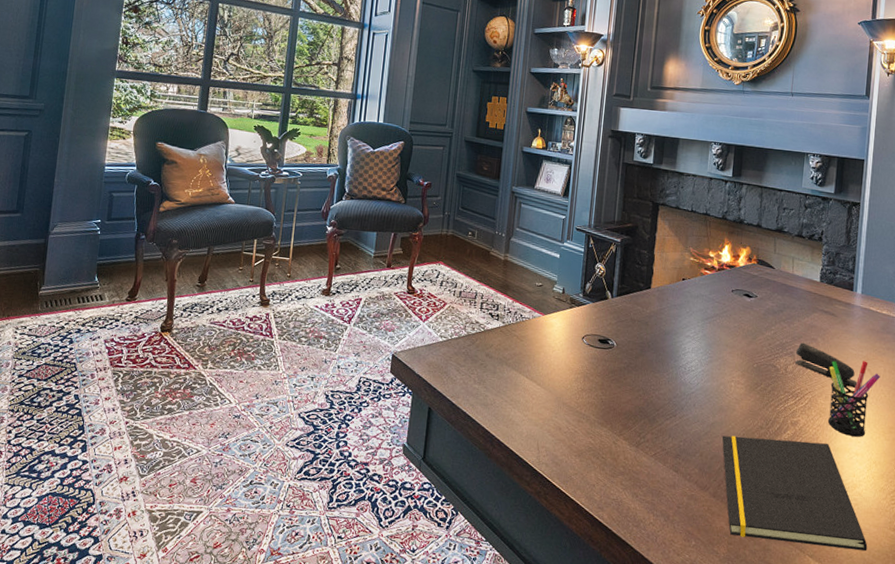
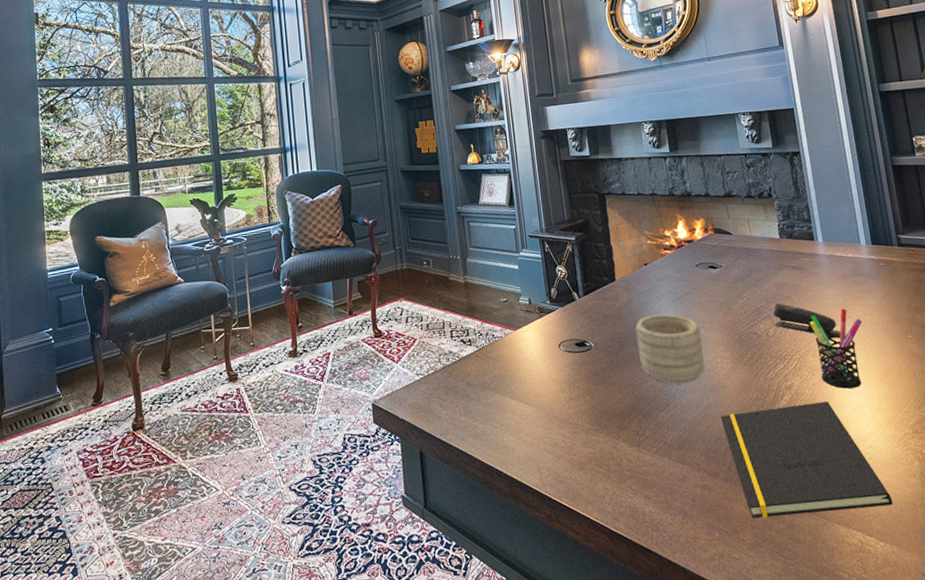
mug: none [657,328,722,398] -> present [635,314,705,384]

